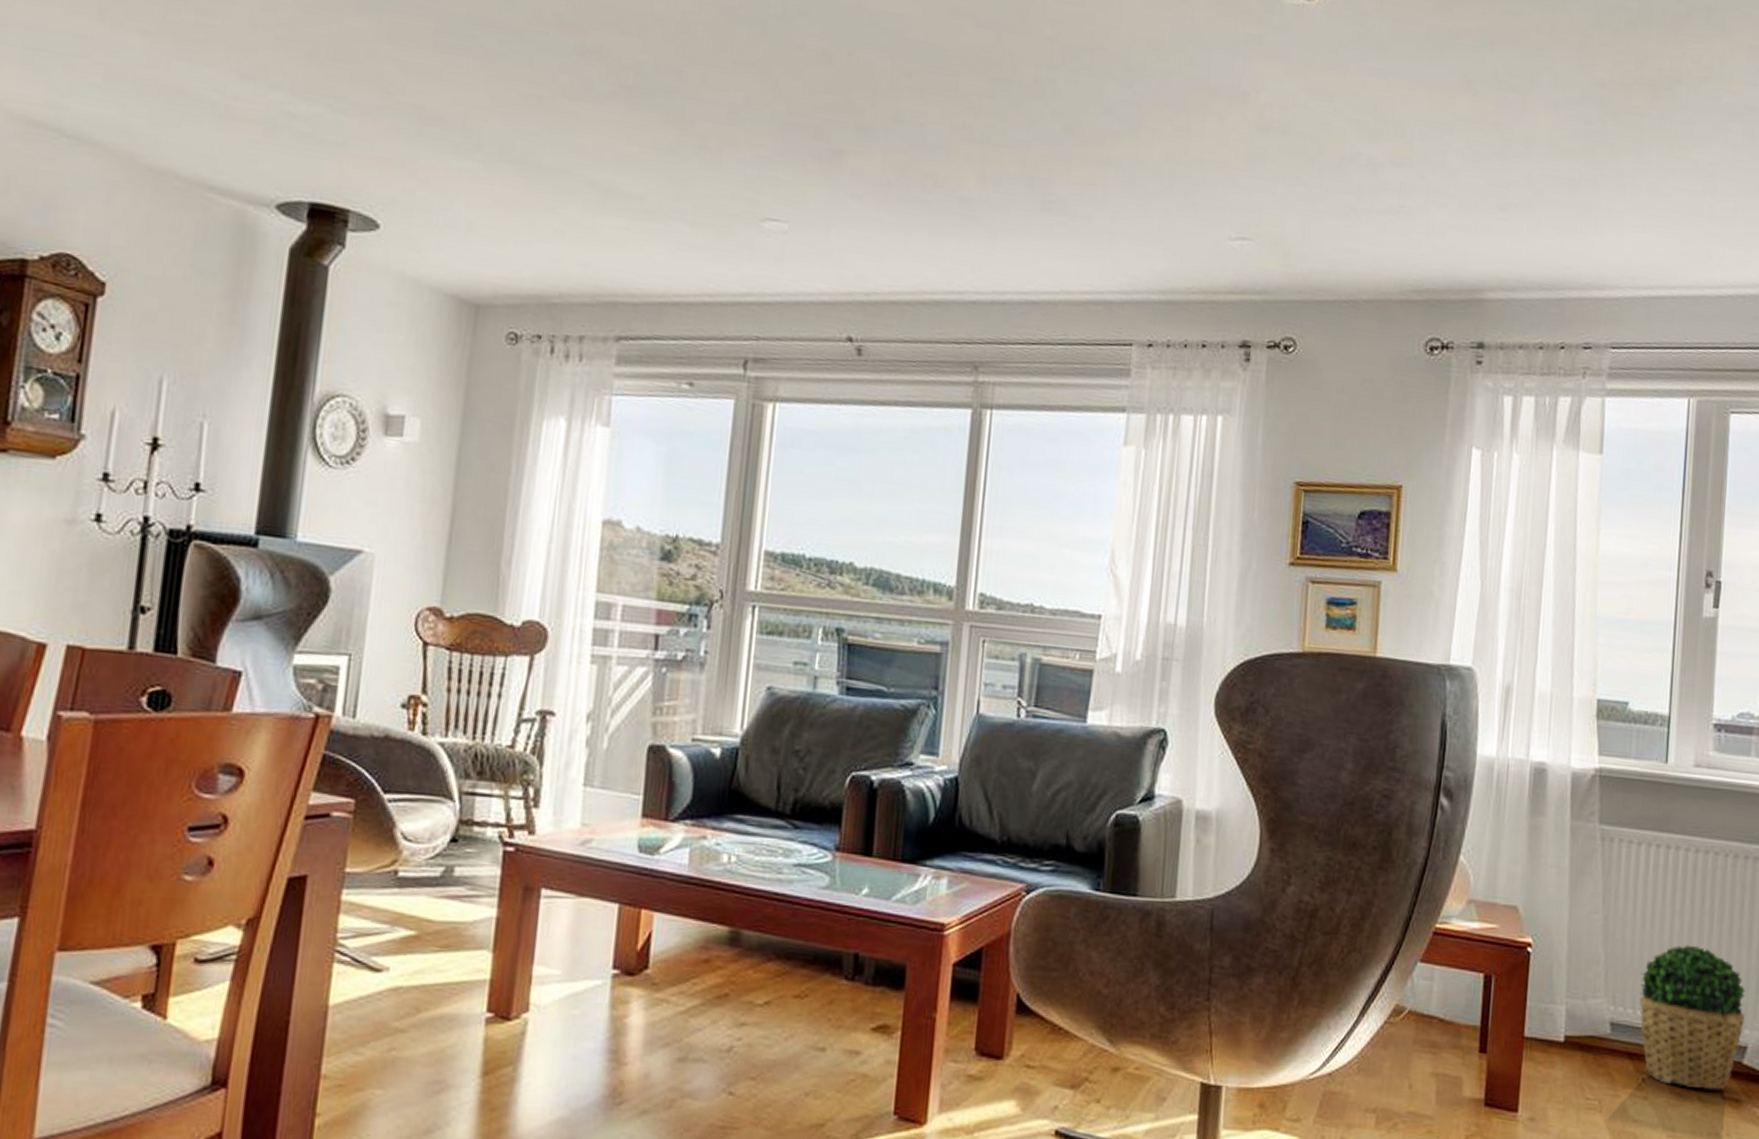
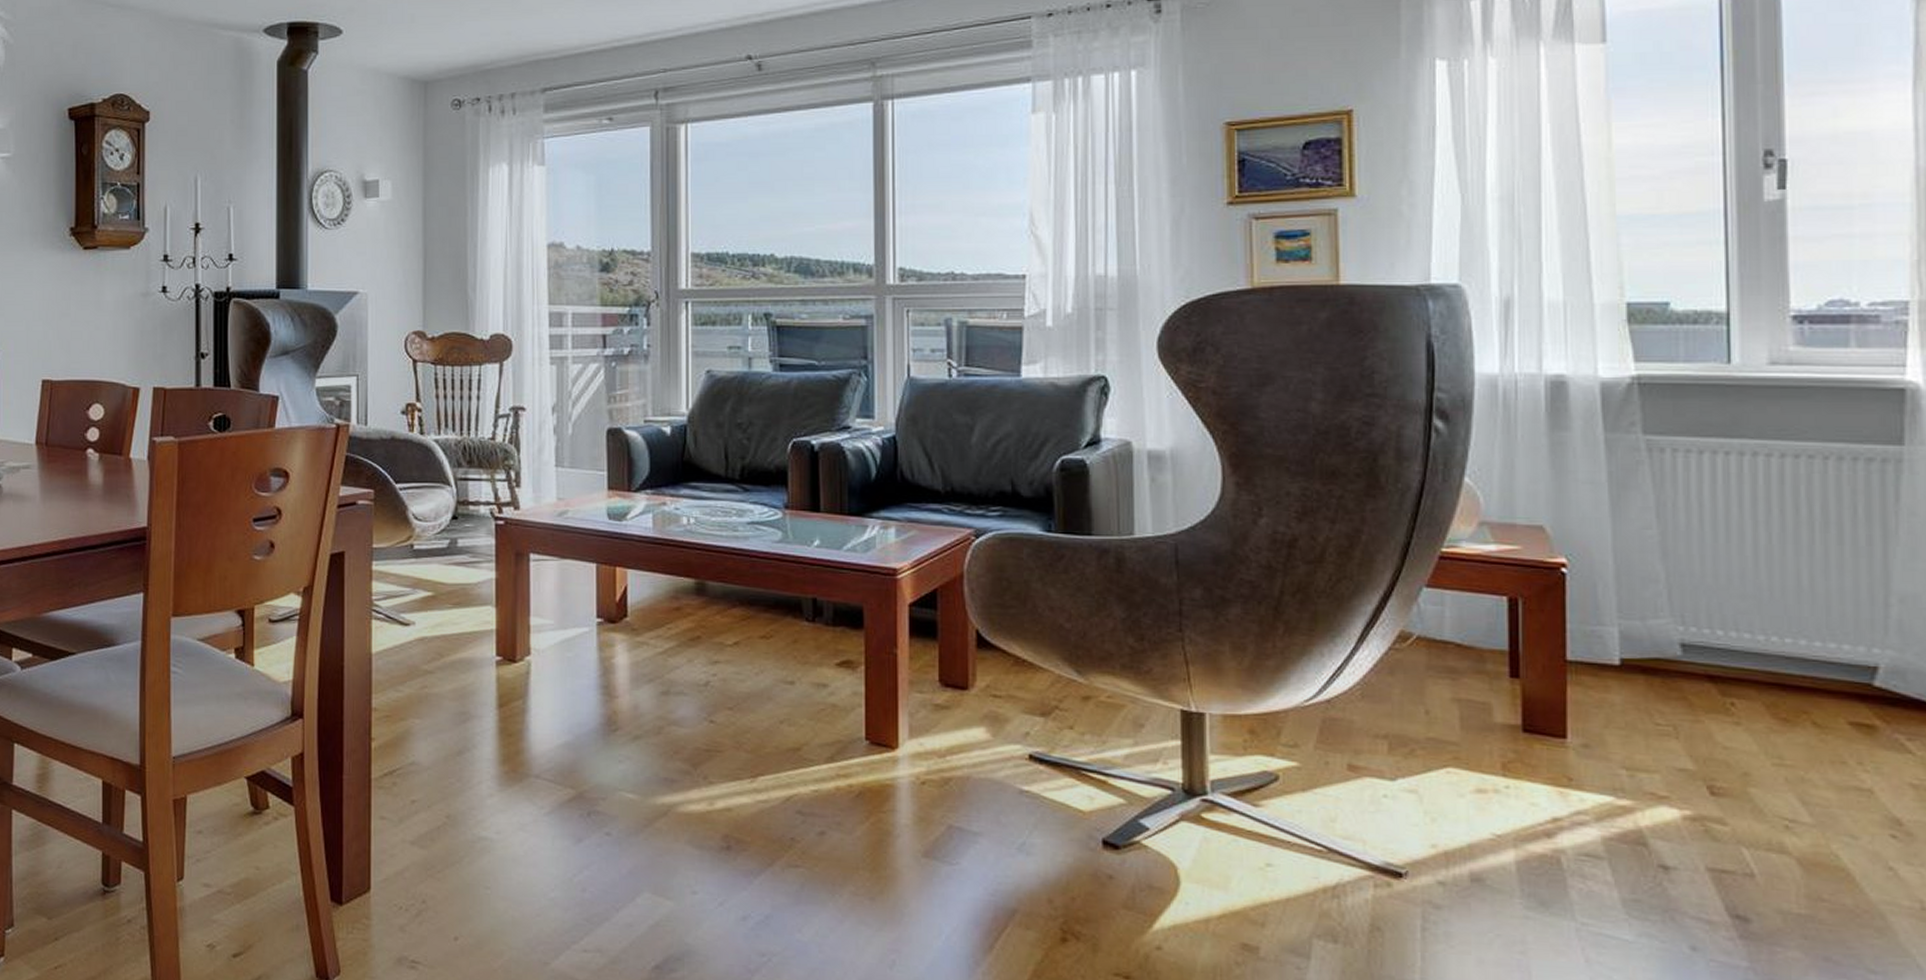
potted plant: present [1639,945,1746,1090] -> none [1718,558,1873,715]

